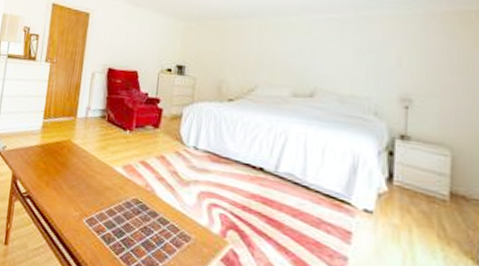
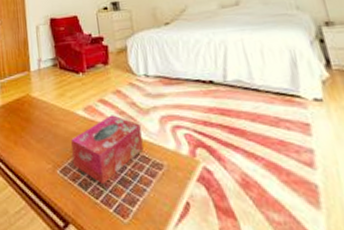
tissue box: none [101,178,177,243] -> present [71,115,144,185]

